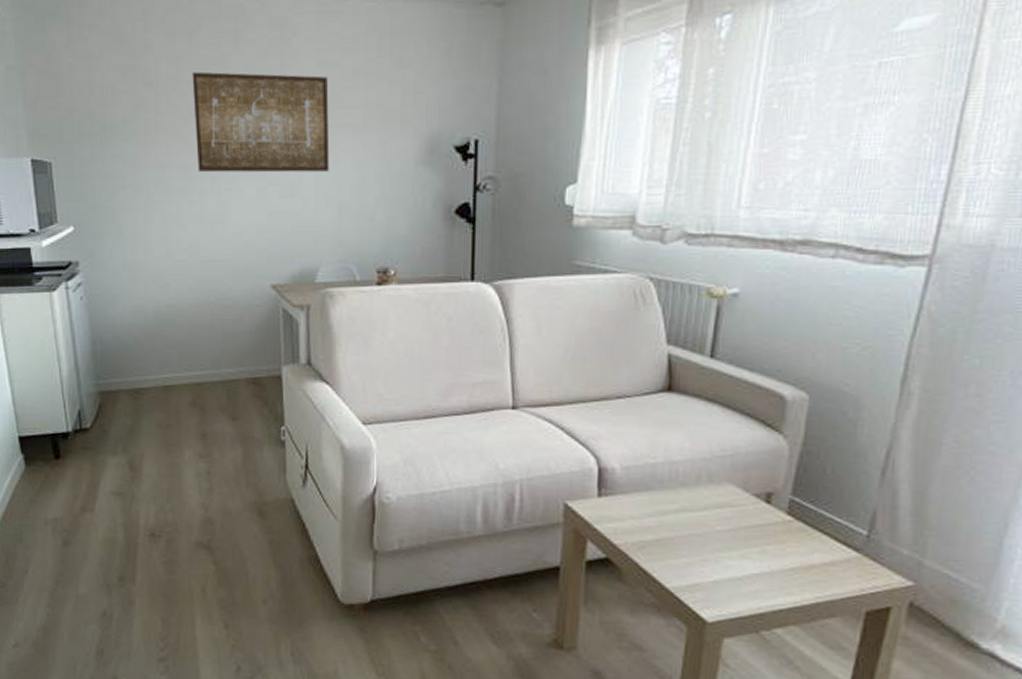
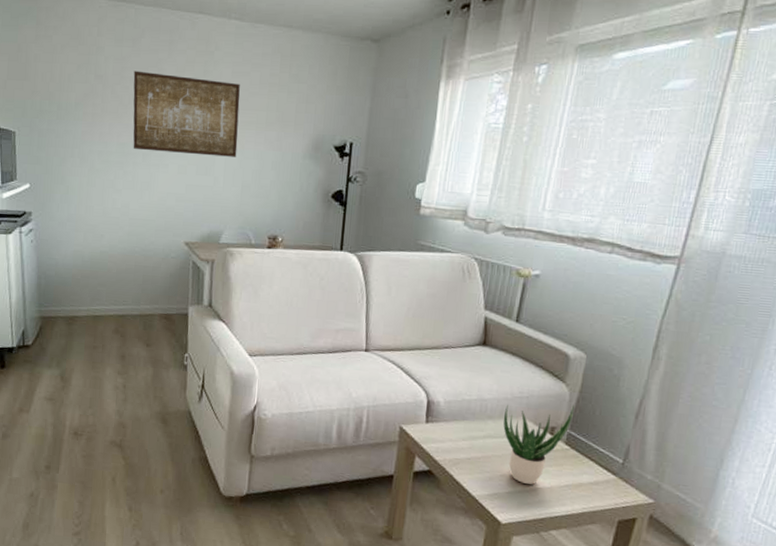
potted plant: none [701,462,796,569] -> present [503,404,574,484]

